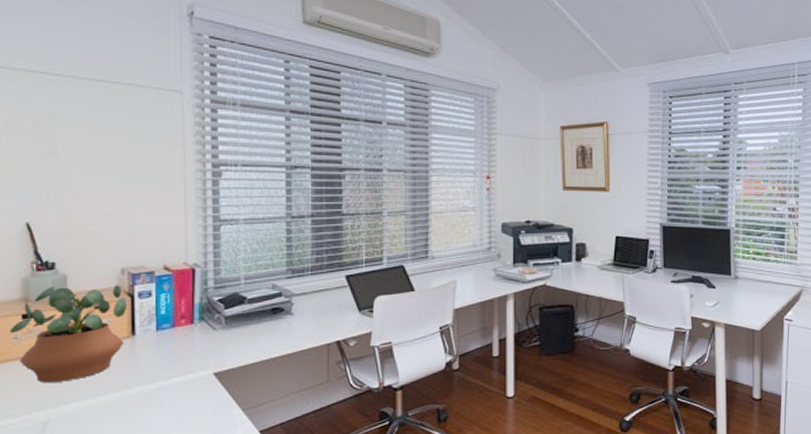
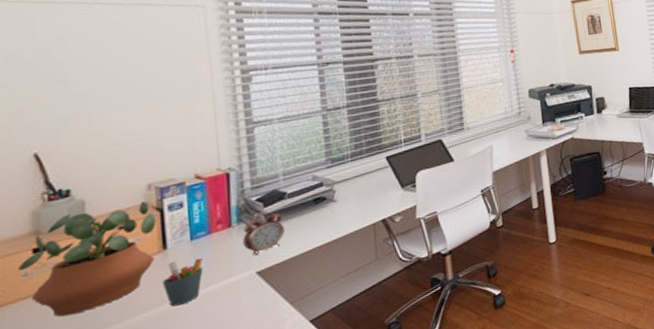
pen holder: none [129,348,166,392] -> present [162,258,203,307]
alarm clock: none [203,314,242,356] -> present [243,211,285,256]

